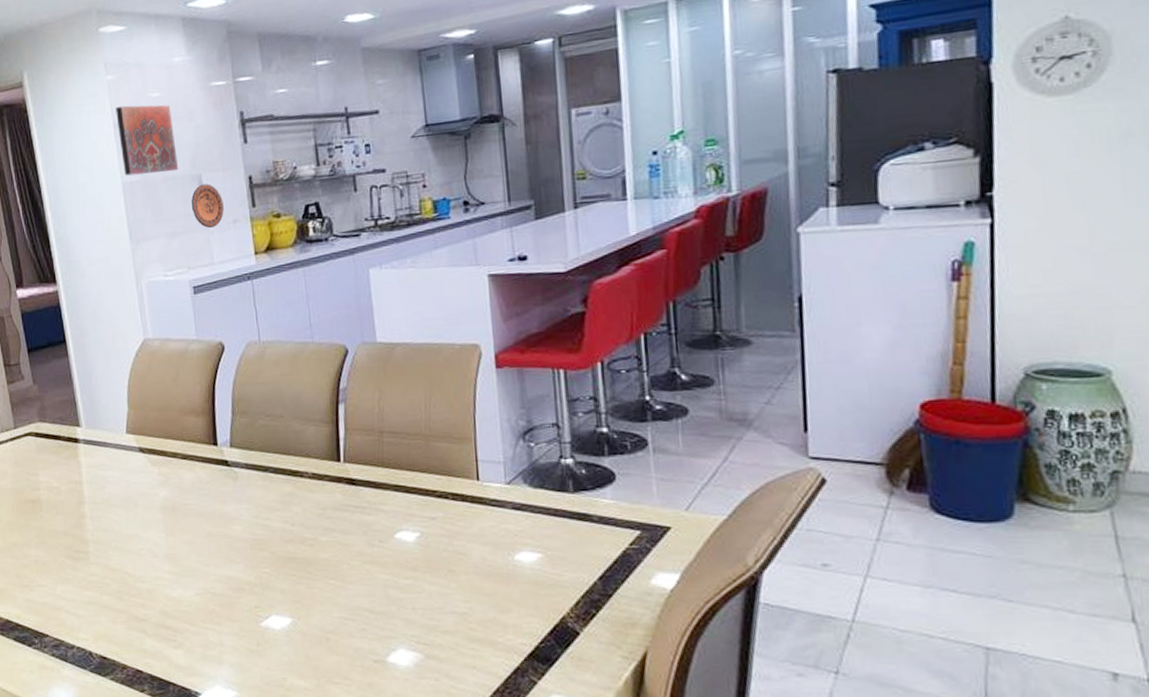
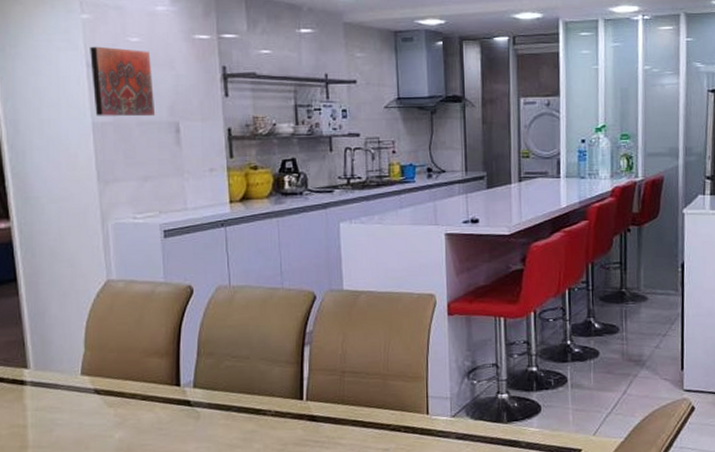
decorative plate: present [191,184,224,229] -> none [167,132,201,175]

